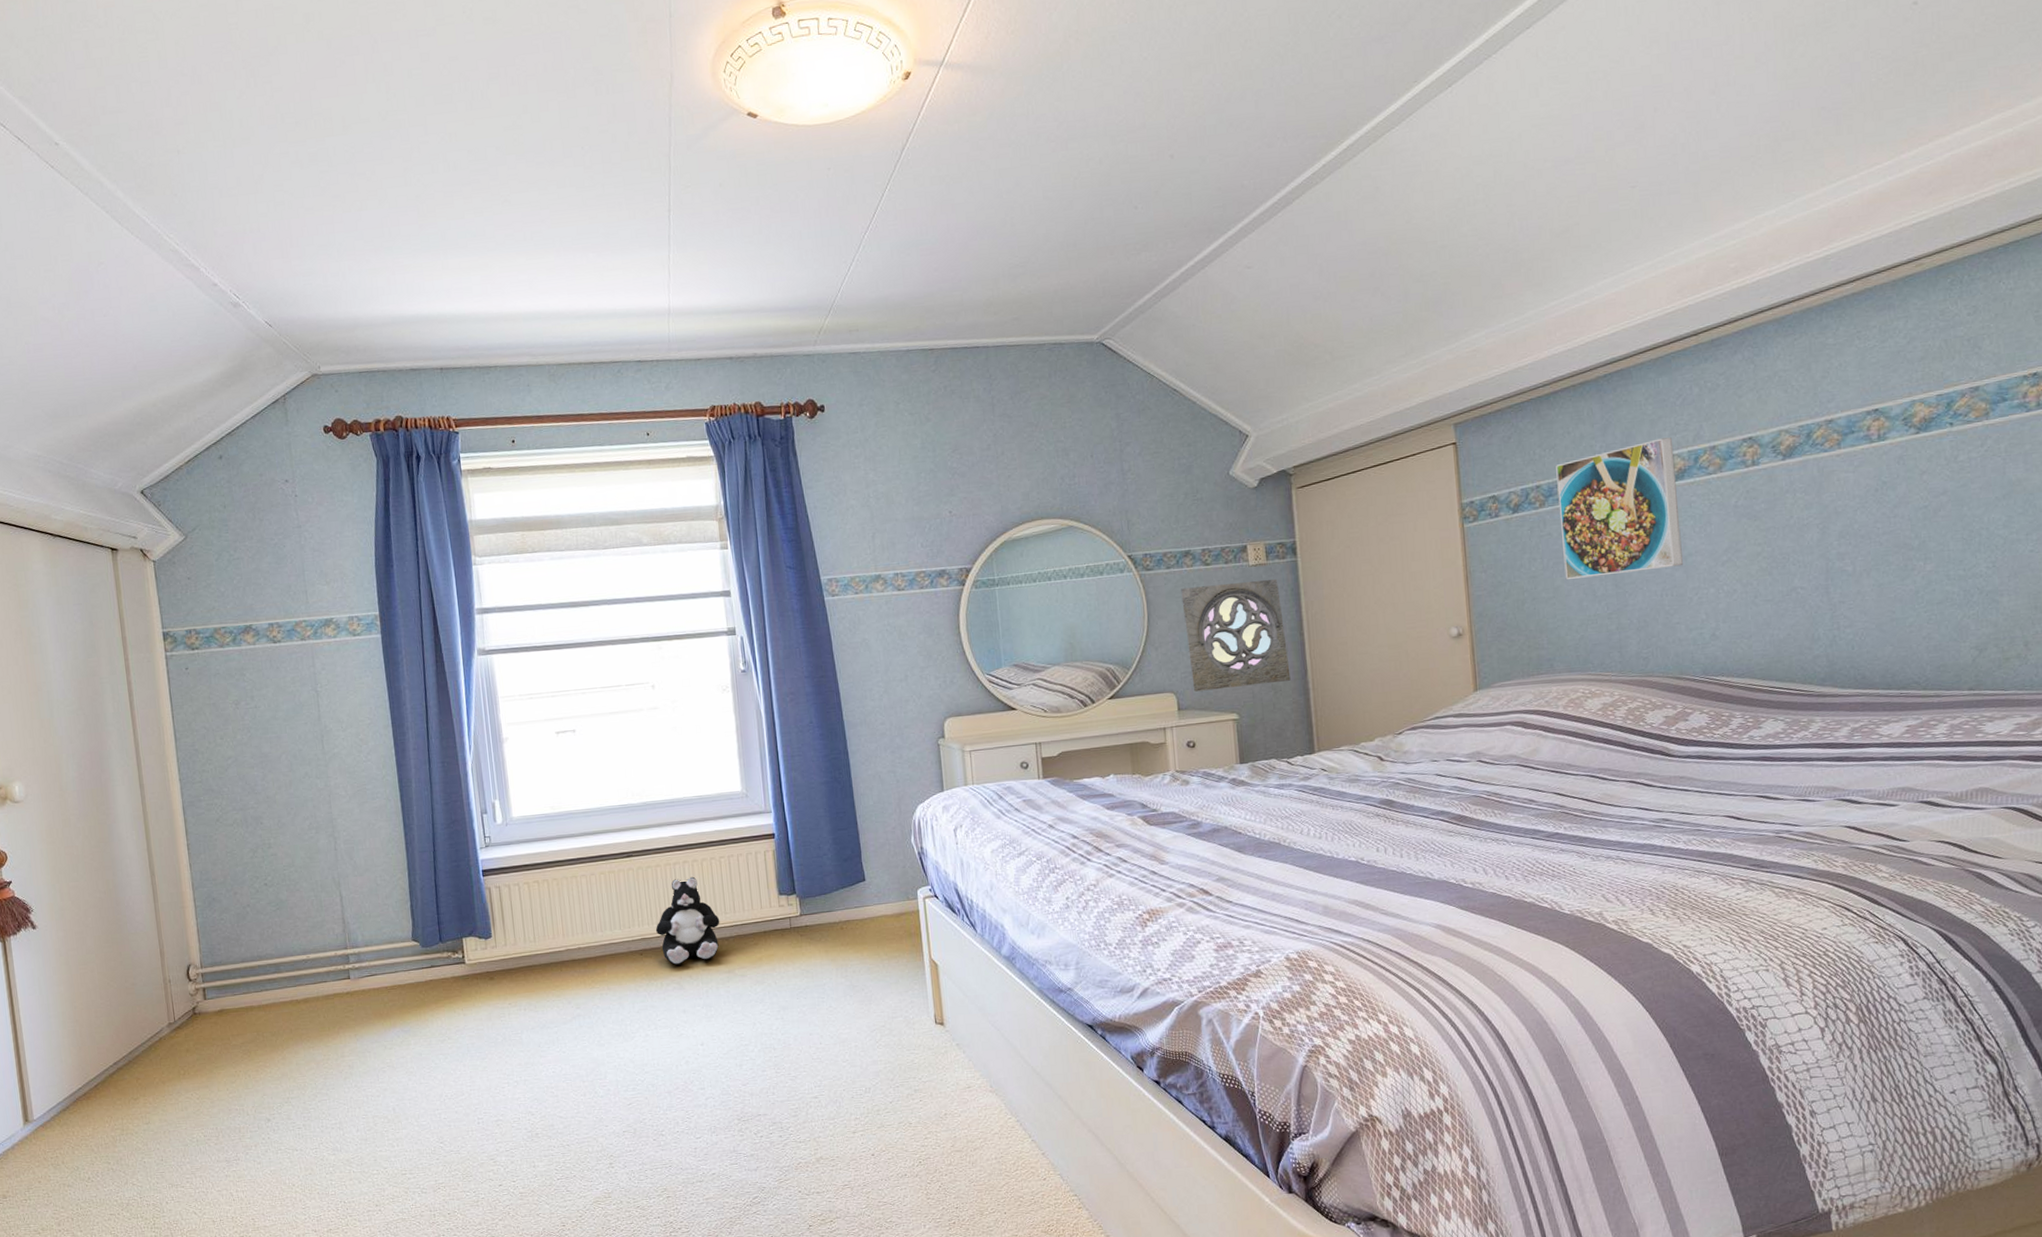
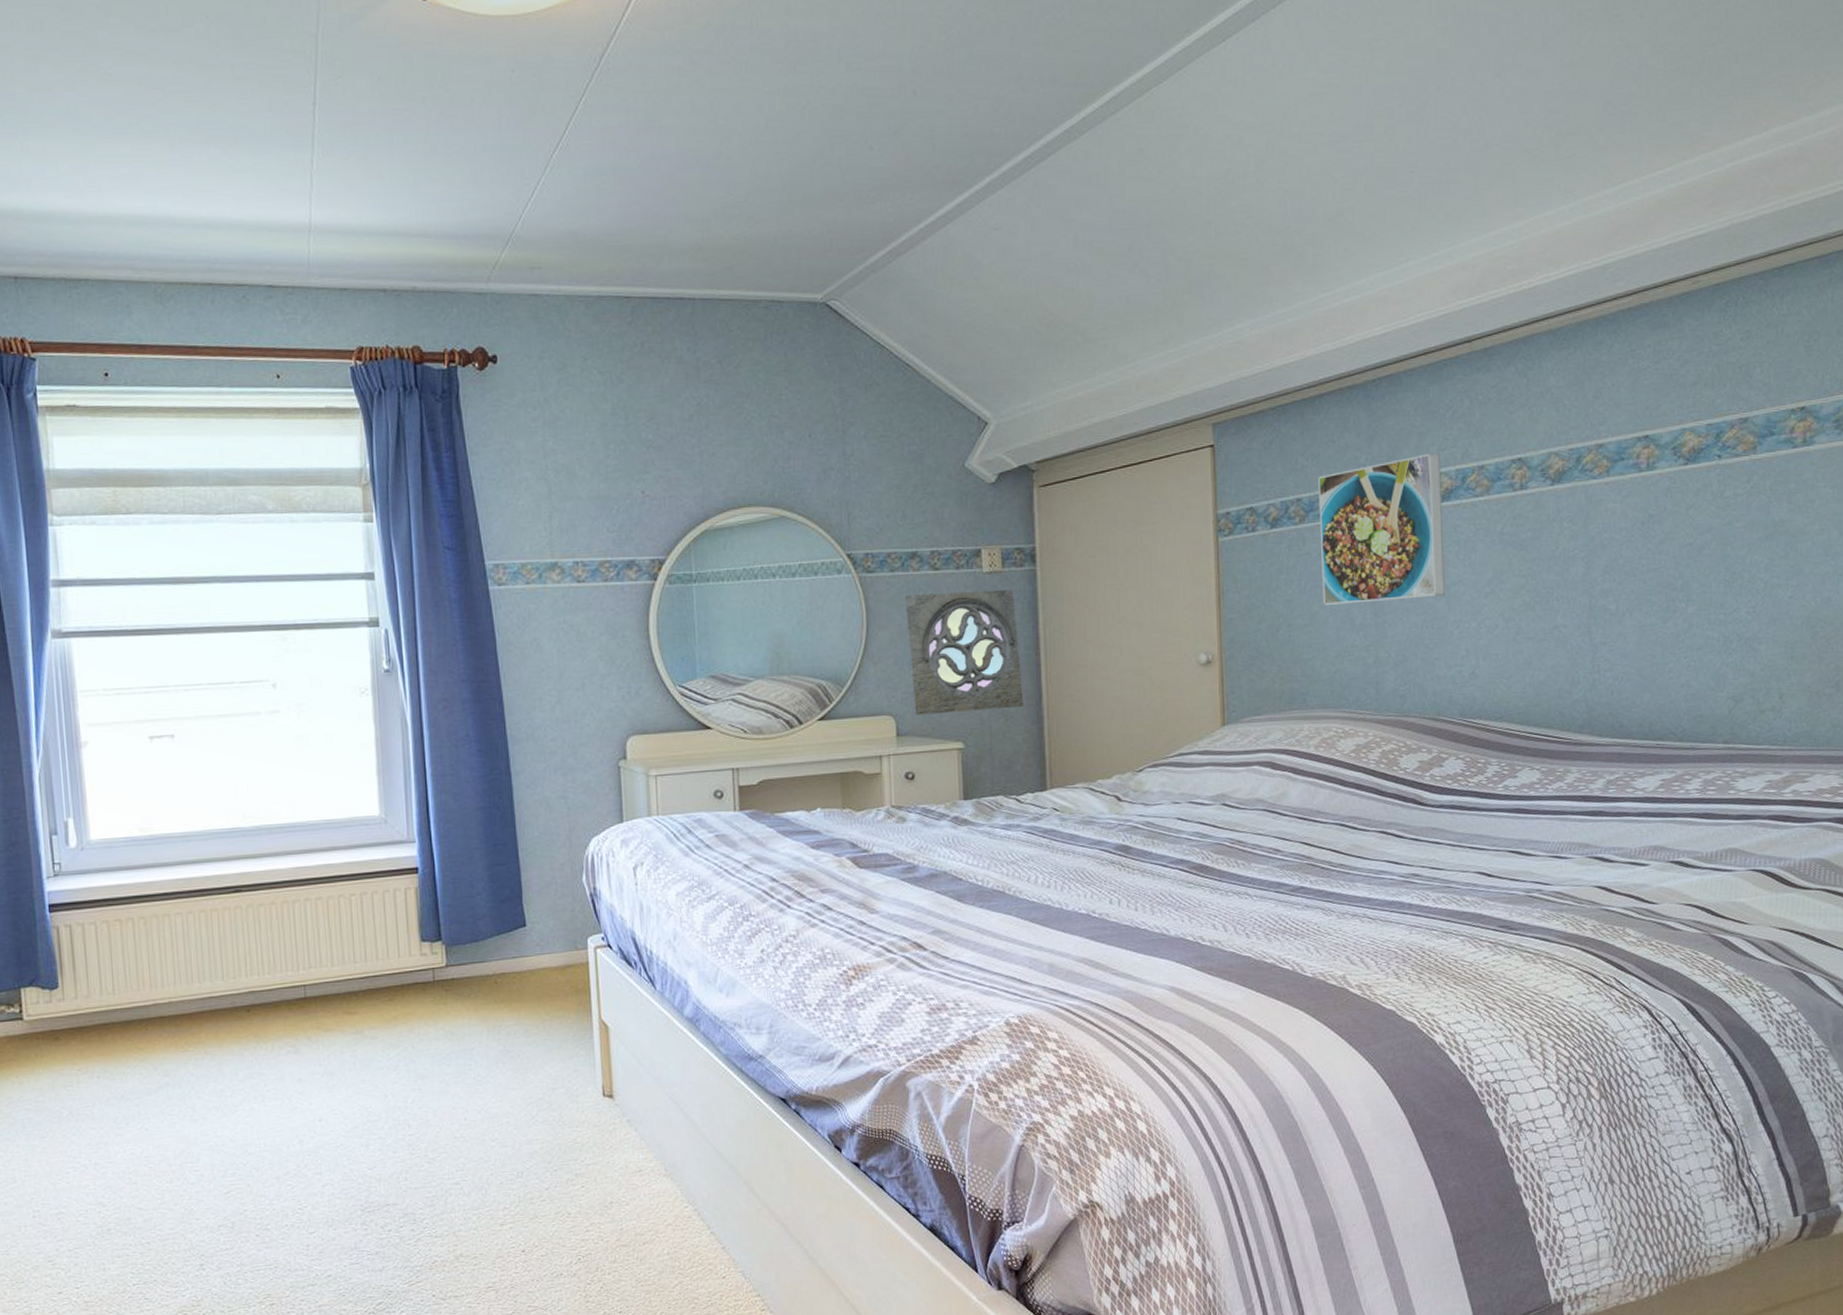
plush toy: present [655,876,720,965] -> none [267,917,348,1024]

